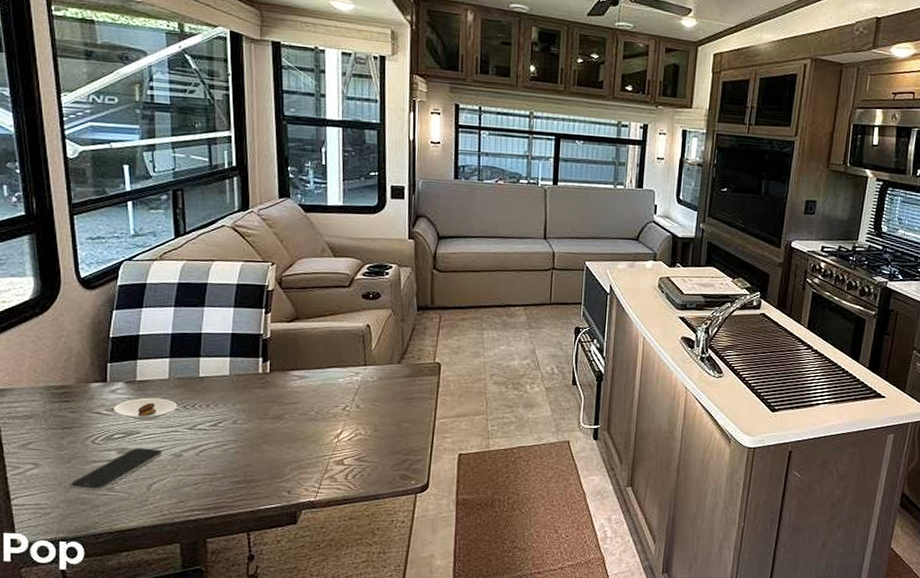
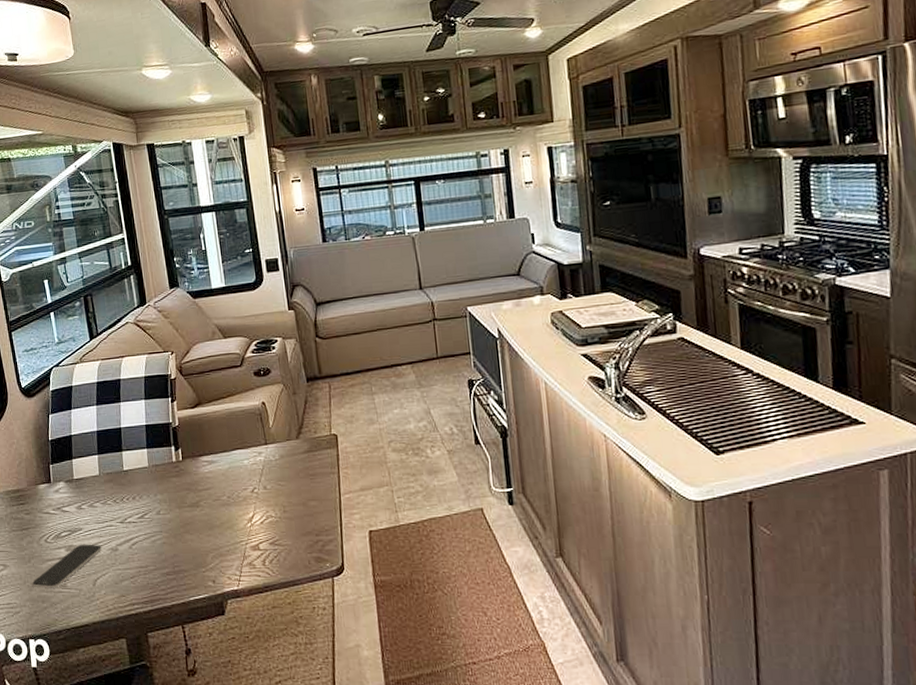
saucer: present [113,397,177,421] -> none [58,494,109,518]

